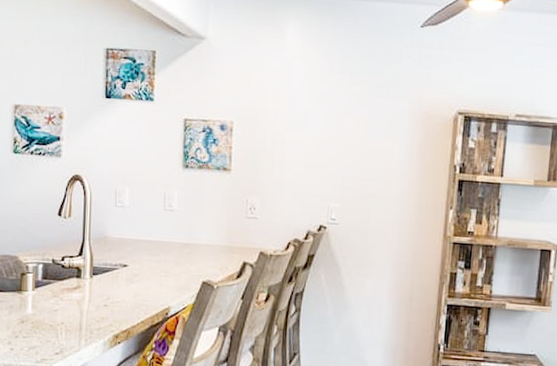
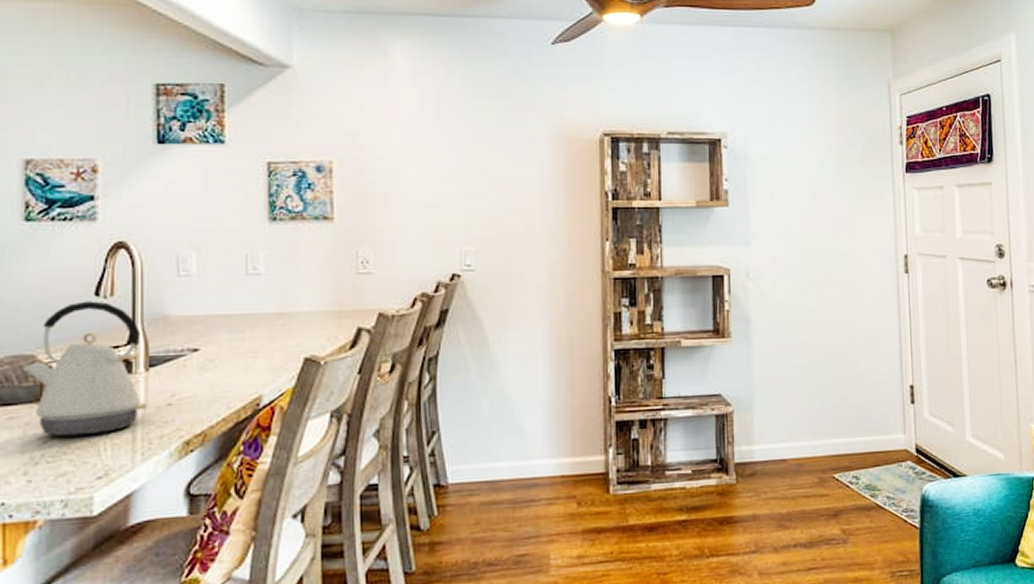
kettle: none [9,219,91,321] -> present [22,301,149,437]

